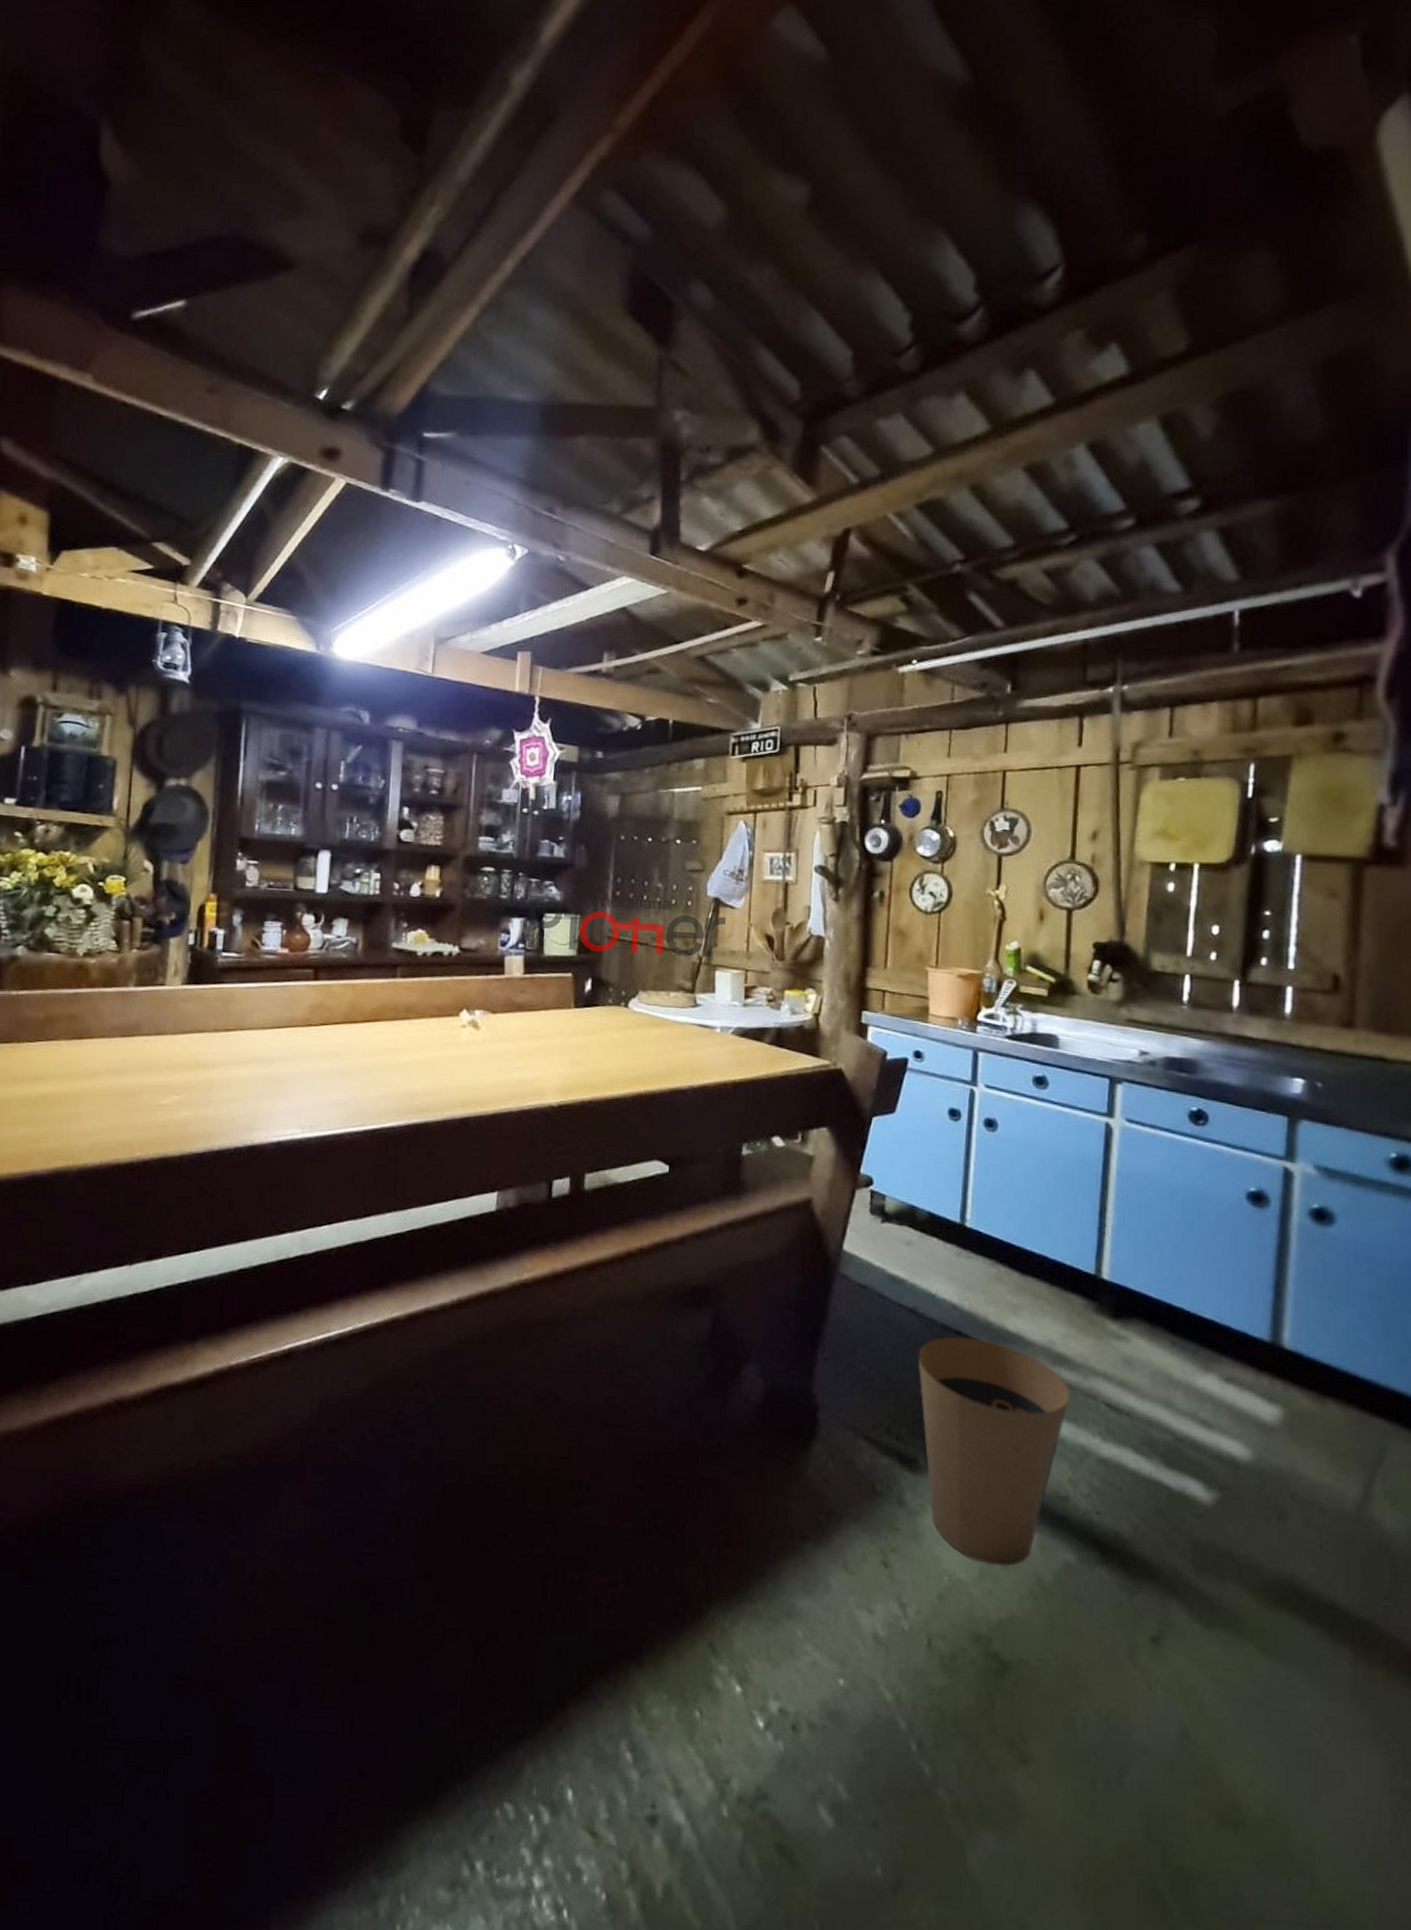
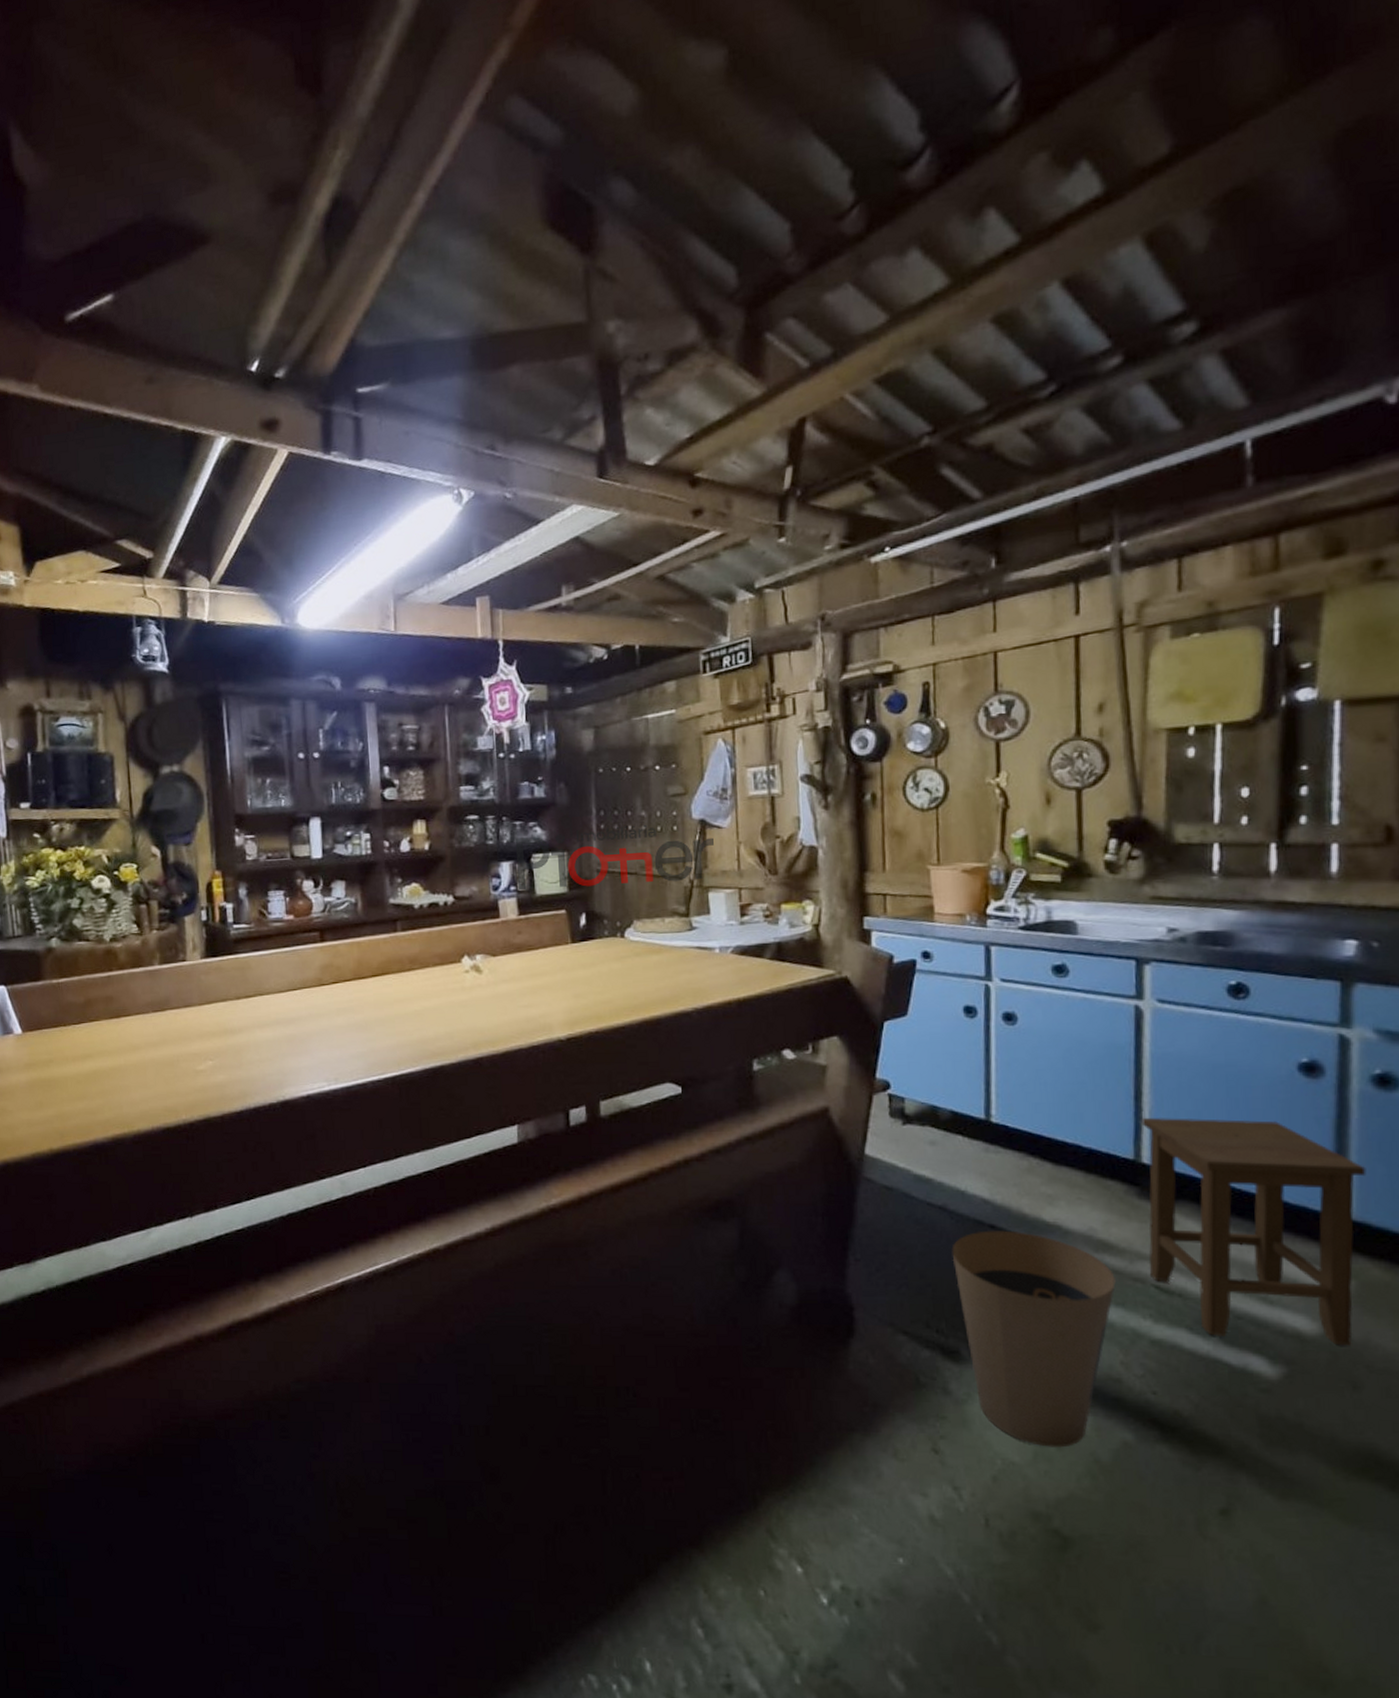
stool: none [1101,1233,1301,1474] -> present [1141,1117,1367,1346]

